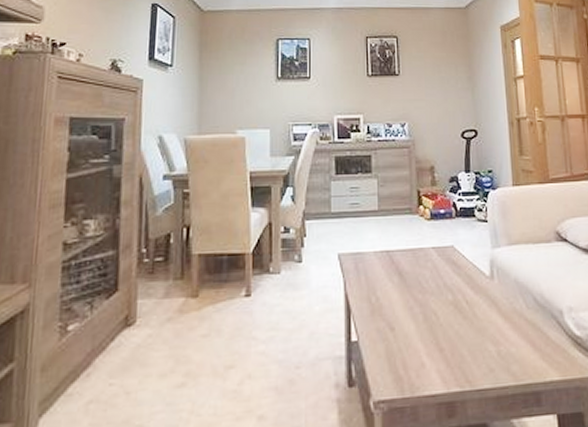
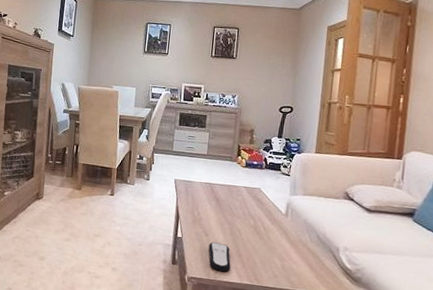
remote control: none [397,337,431,382] -> present [208,242,231,272]

